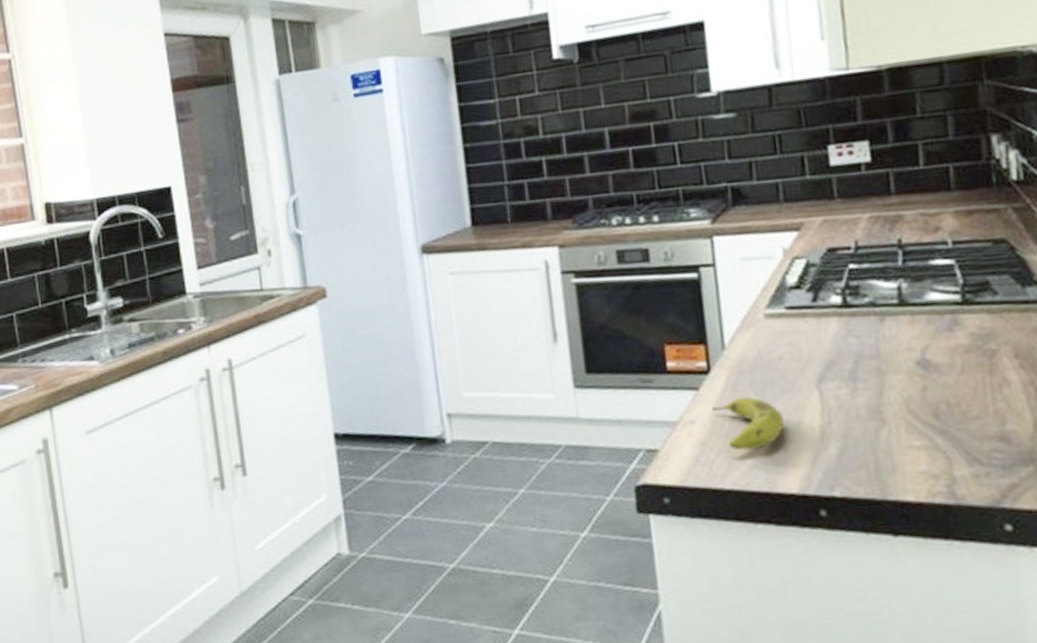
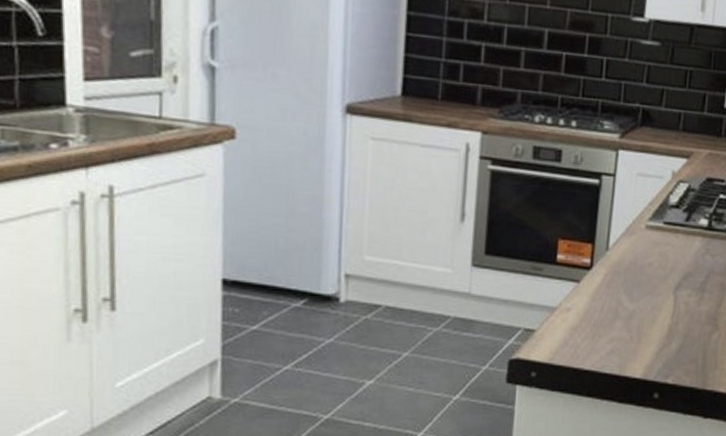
fruit: present [711,396,784,451] -> none [586,293,642,339]

